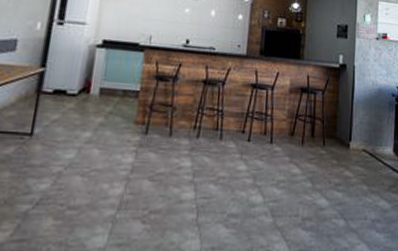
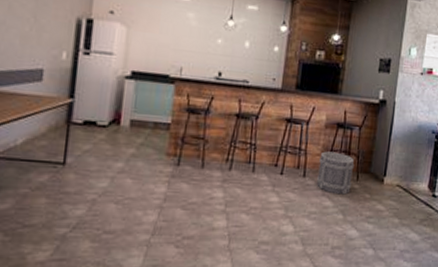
bucket: none [284,116,320,161] -> present [317,151,355,195]

